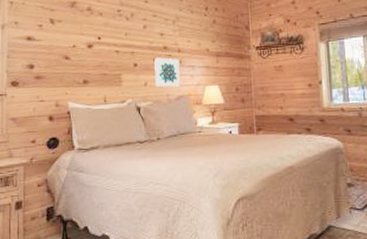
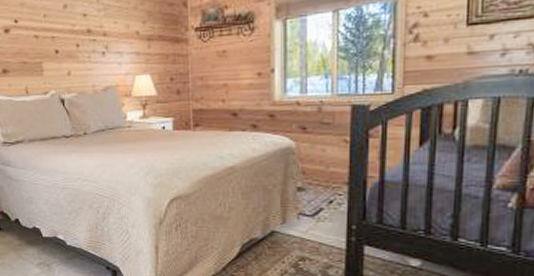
wall art: present [154,57,180,87] -> none [77,43,107,77]

